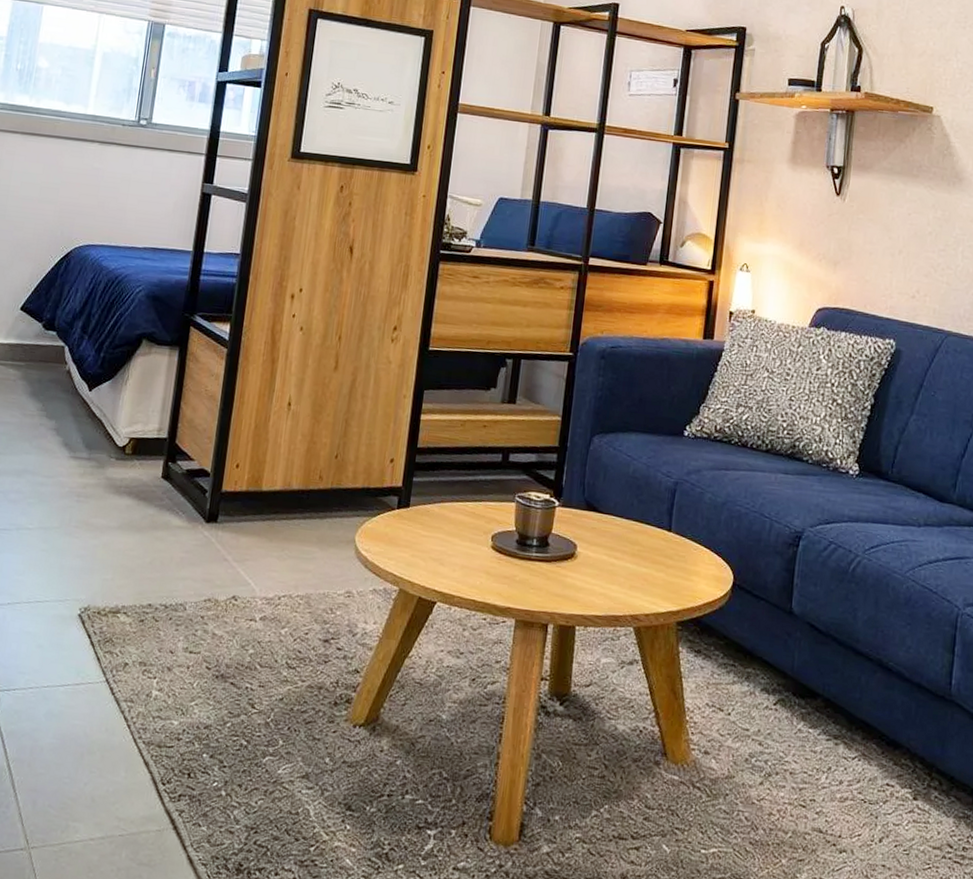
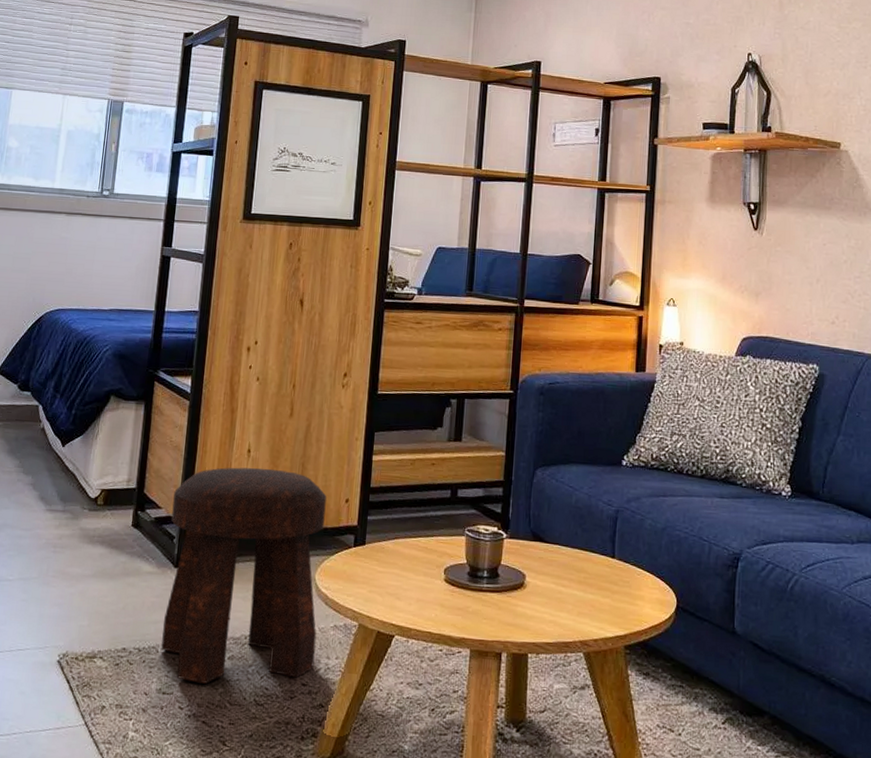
stool: none [189,420,371,644] -> present [161,467,327,684]

